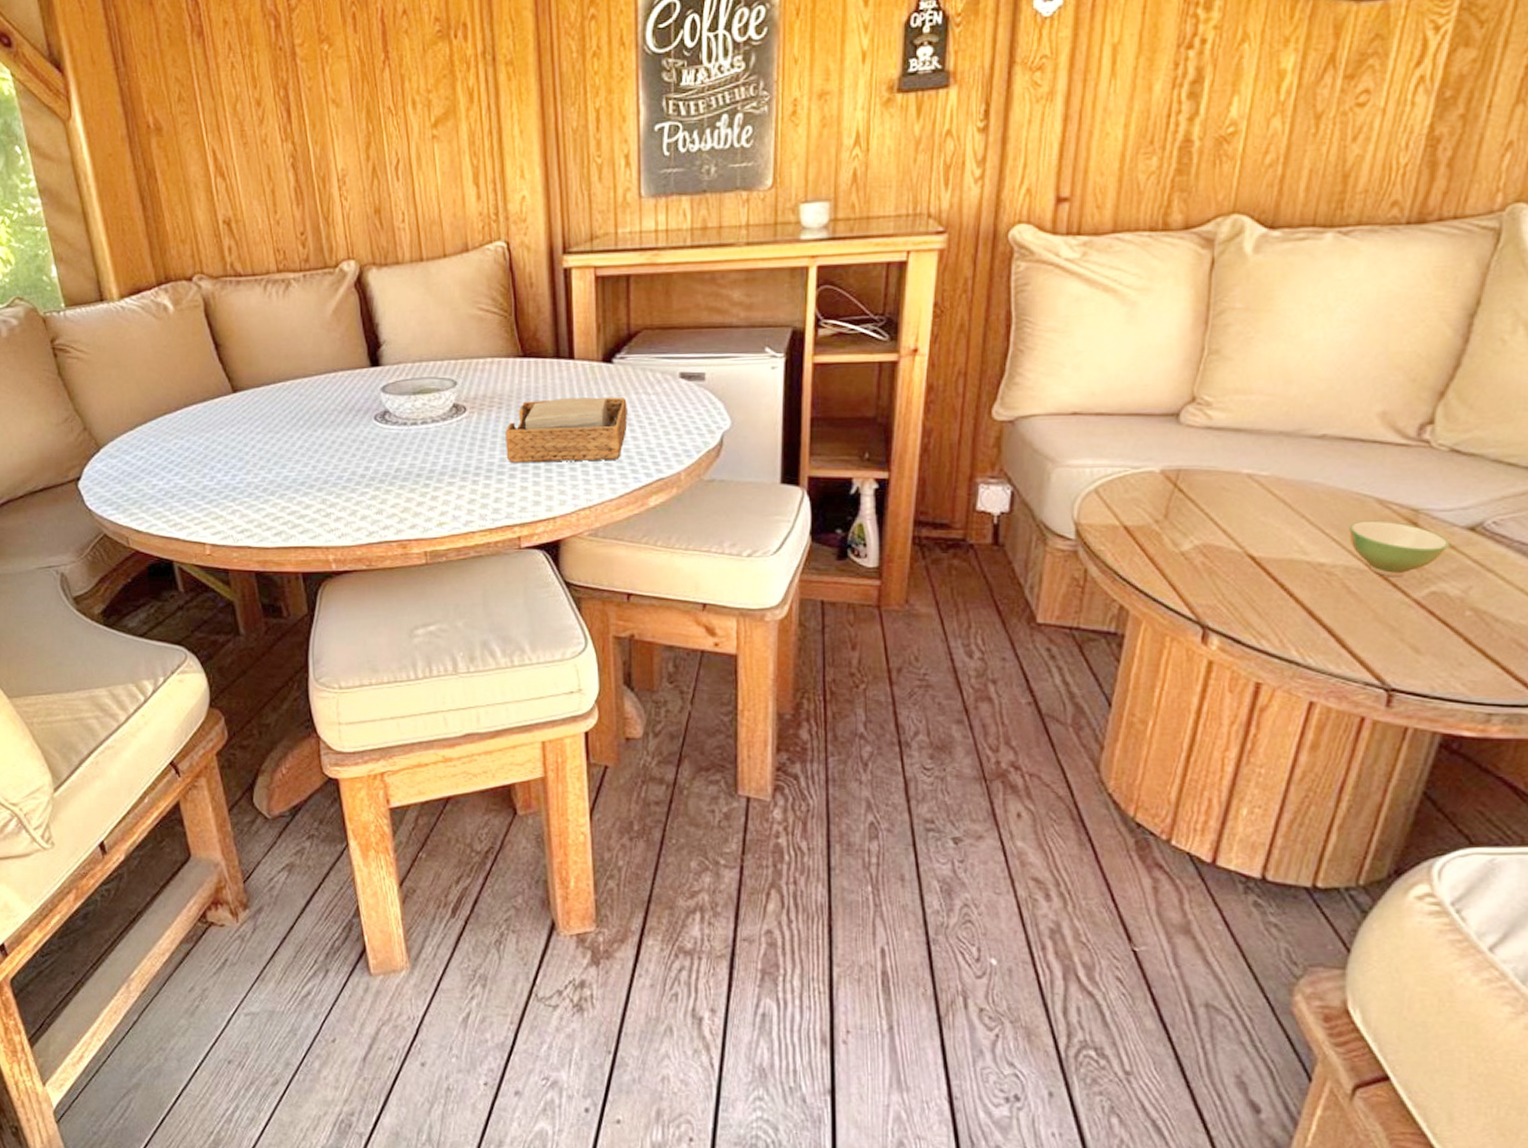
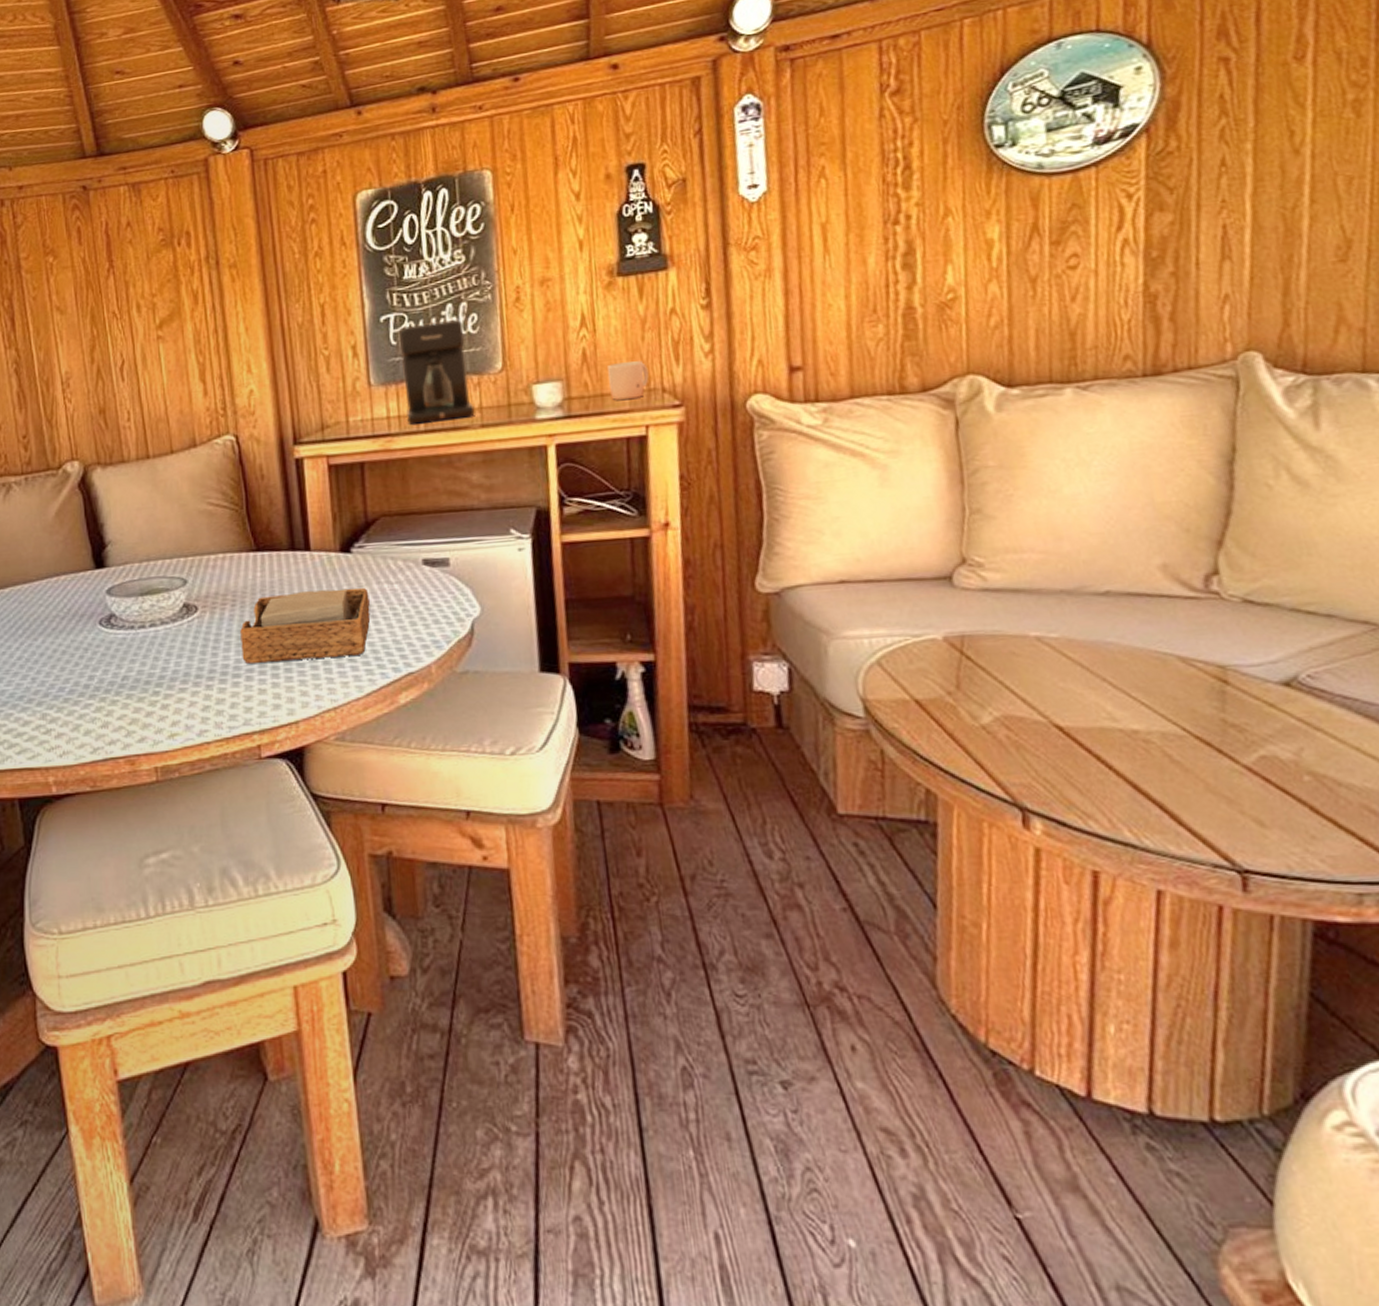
coffee maker: none [672,132,741,239] -> present [398,320,475,424]
mug: none [875,184,916,223] -> present [607,361,649,400]
bowl: present [1348,520,1451,577] -> none [1154,679,1269,742]

